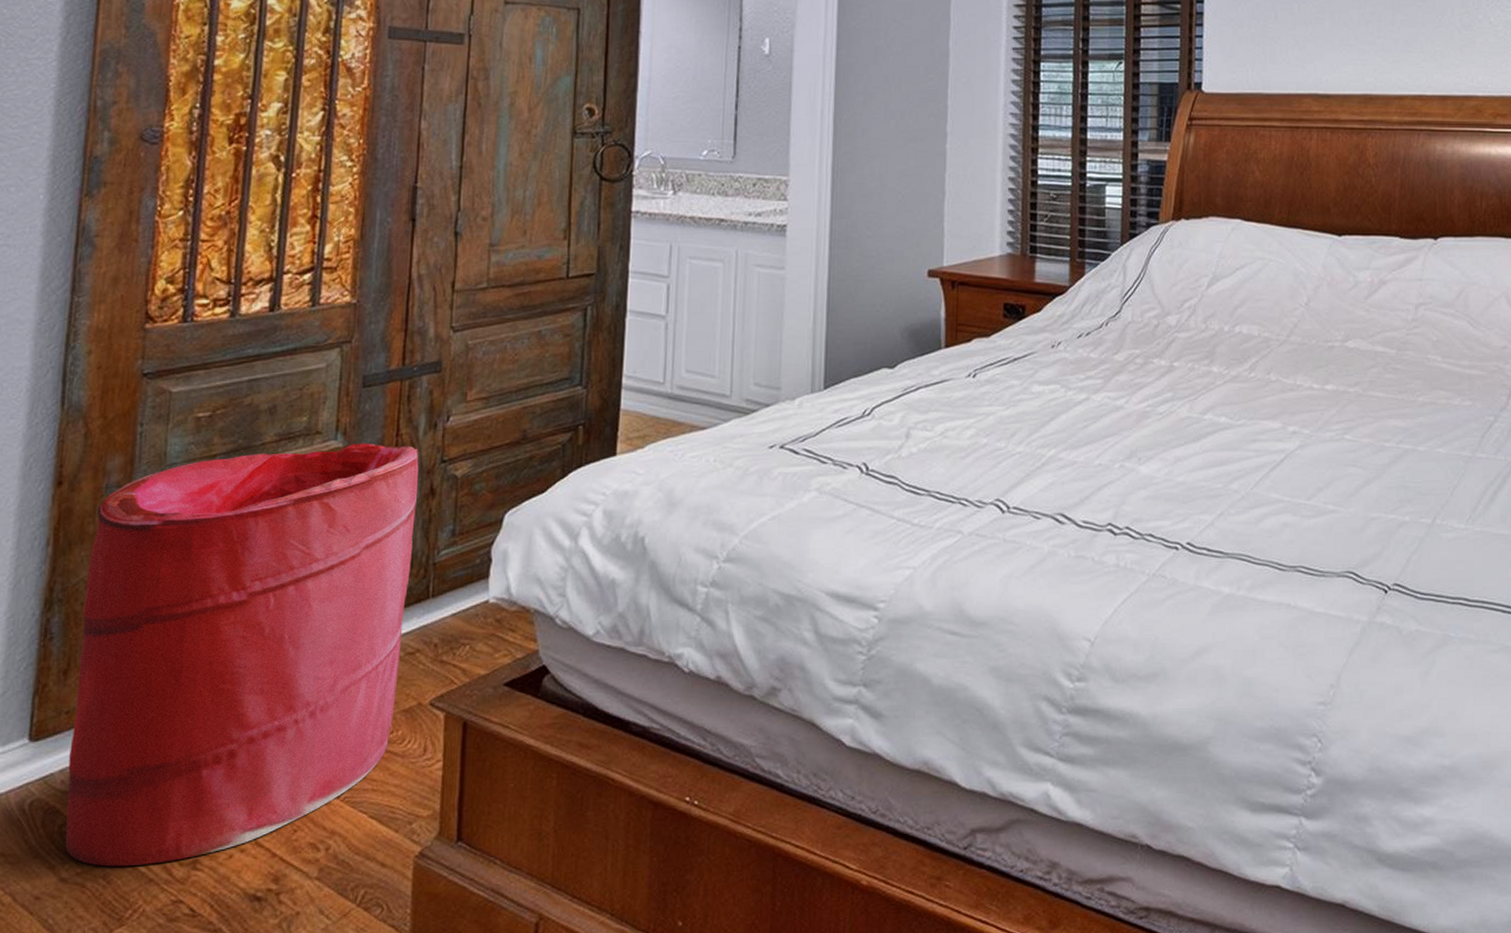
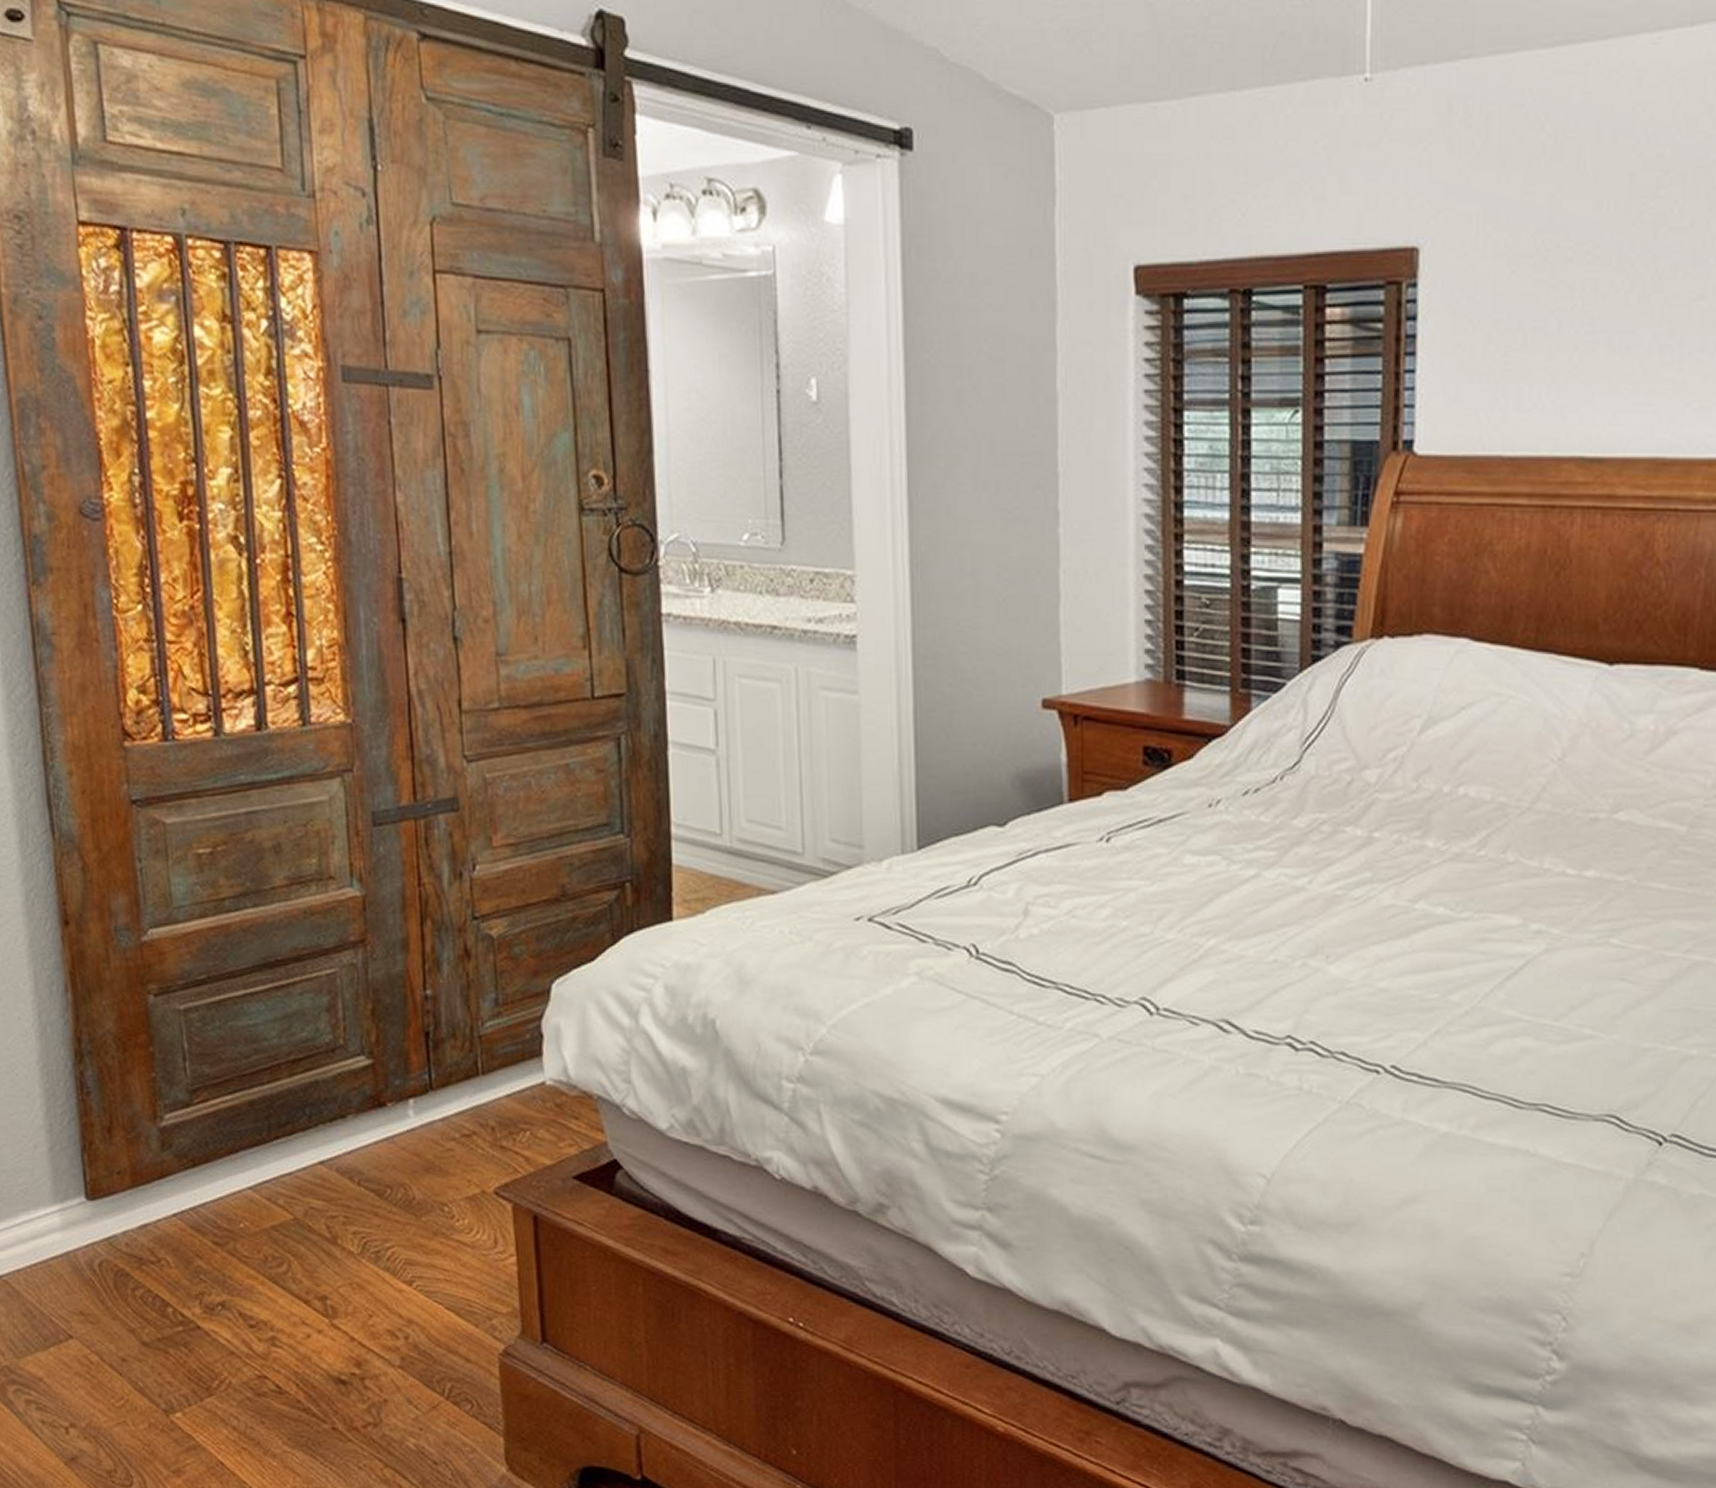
laundry hamper: present [65,443,419,867] -> none [110,892,457,1337]

